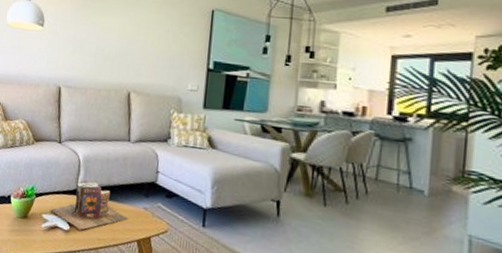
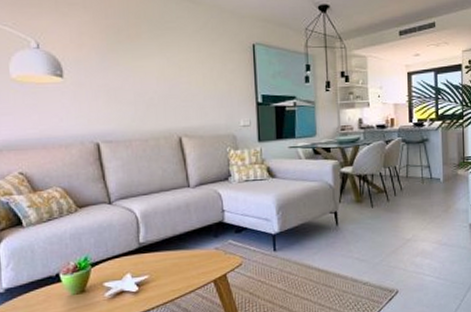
books: present [49,179,128,231] -> none [111,235,201,288]

